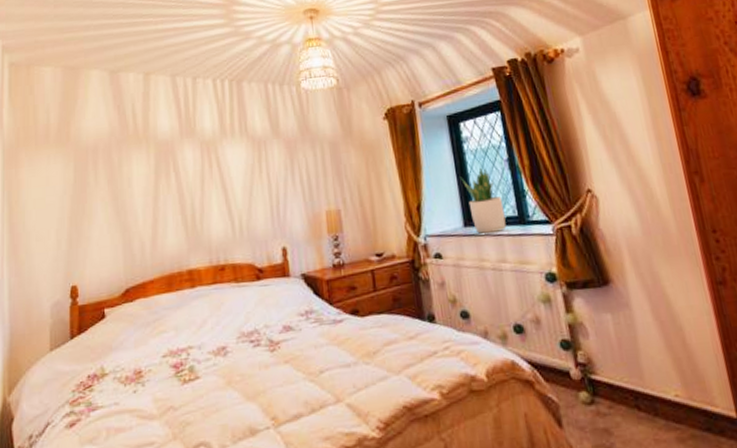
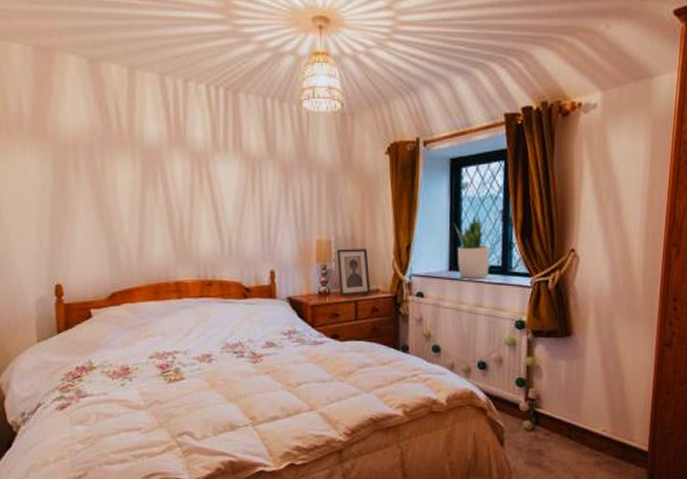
picture frame: none [346,214,386,267] -> present [336,249,370,296]

